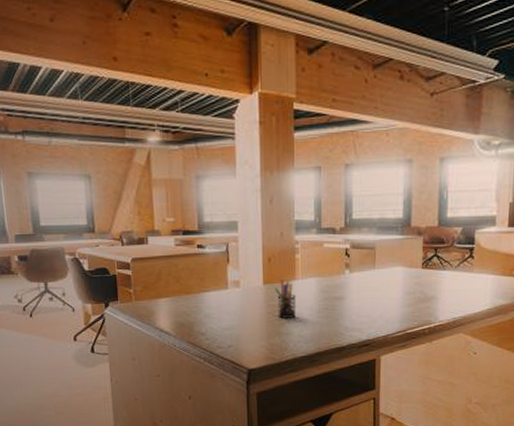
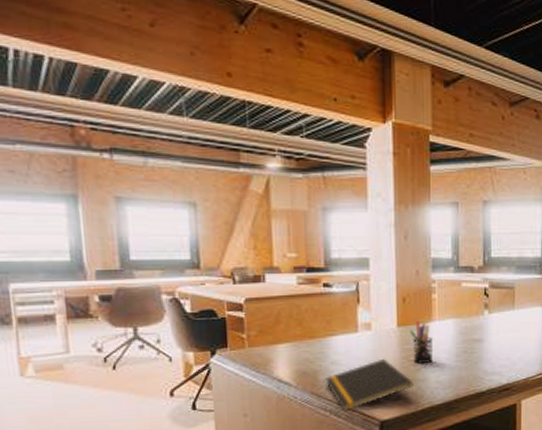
notepad: none [200,313,278,359] -> present [325,358,414,411]

